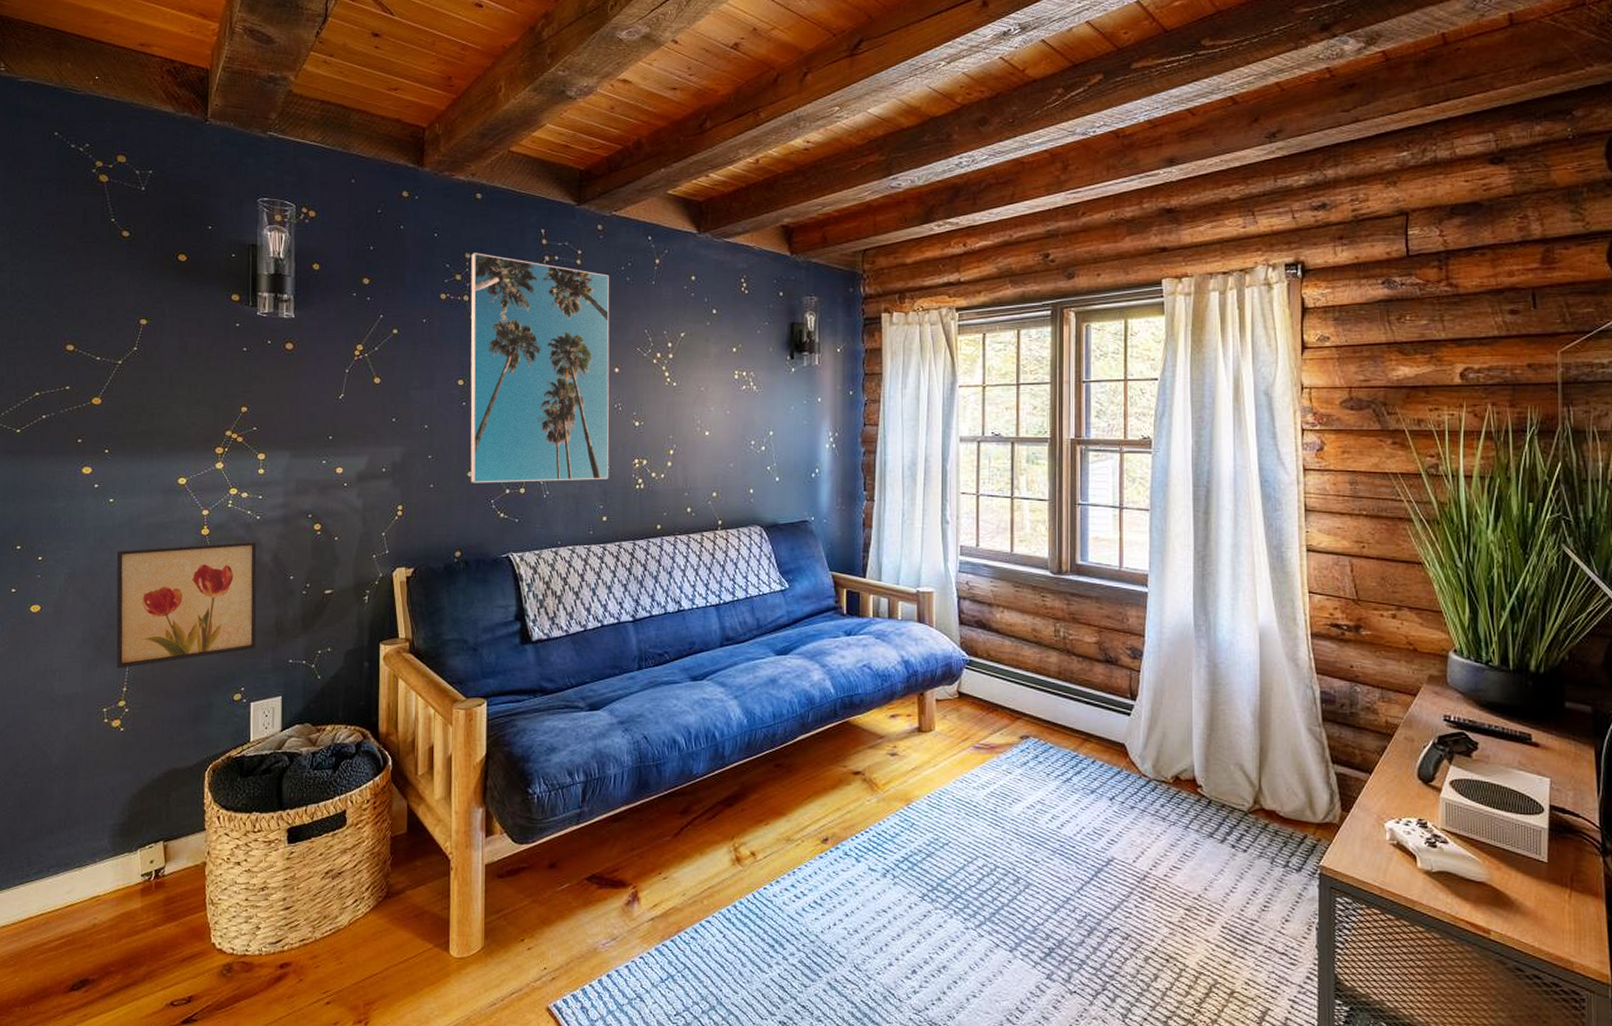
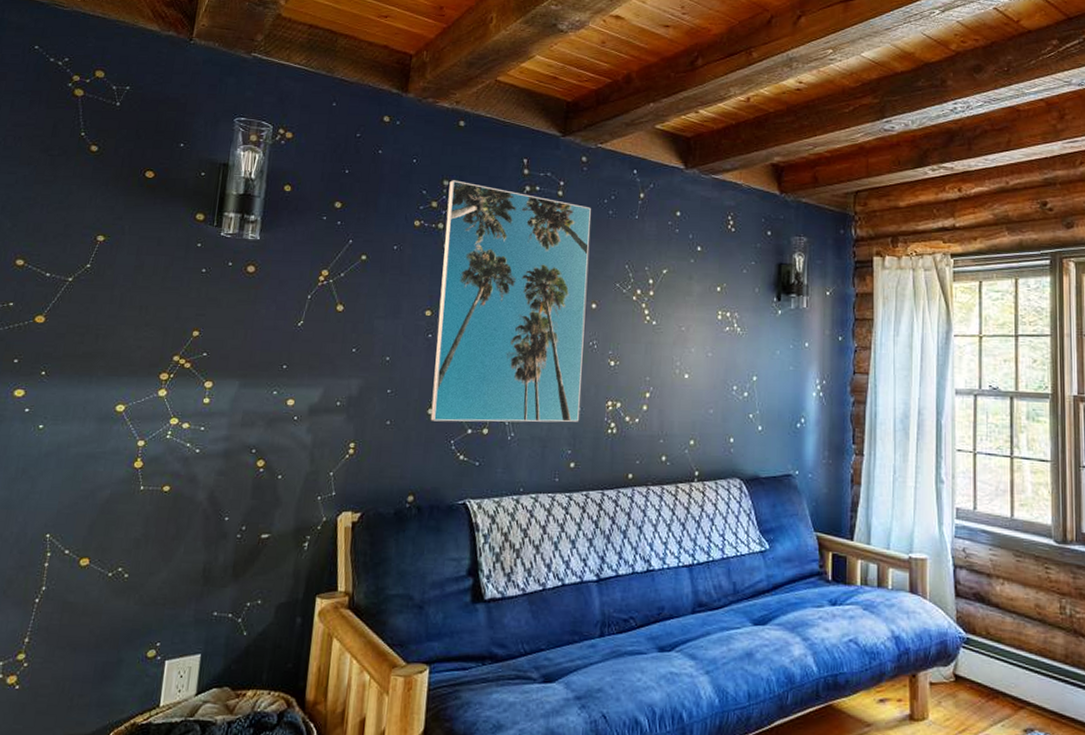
wall art: present [116,541,257,669] -> none [21,476,193,616]

